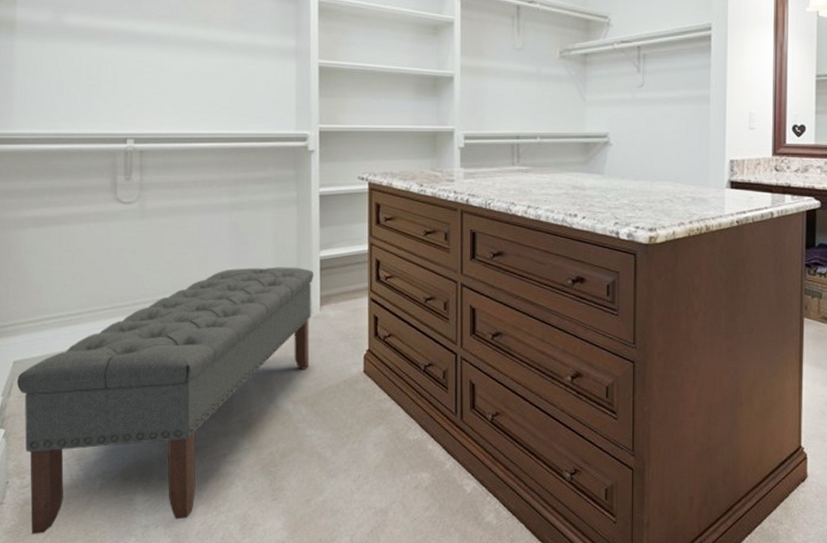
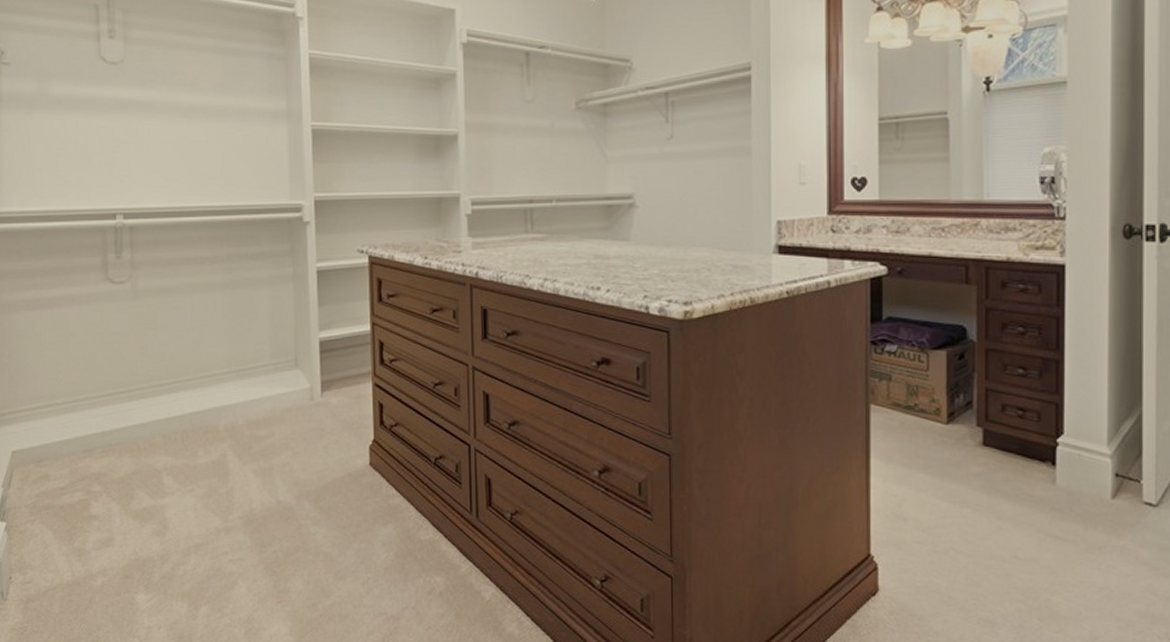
bench: present [17,267,313,535] -> none [16,350,313,633]

